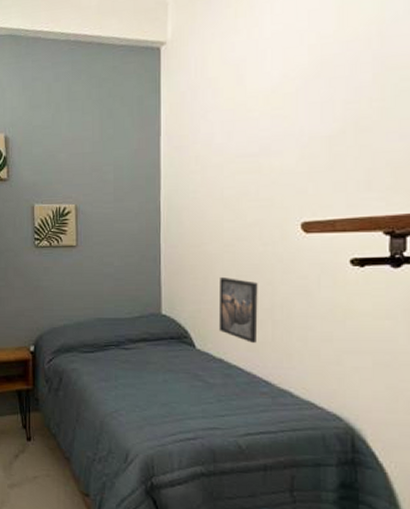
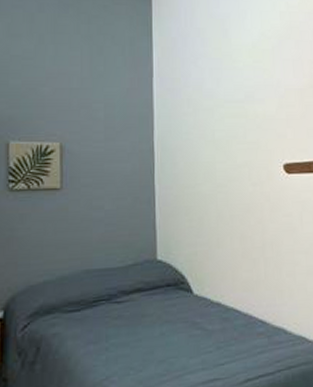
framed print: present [218,276,258,344] -> none [214,217,252,284]

